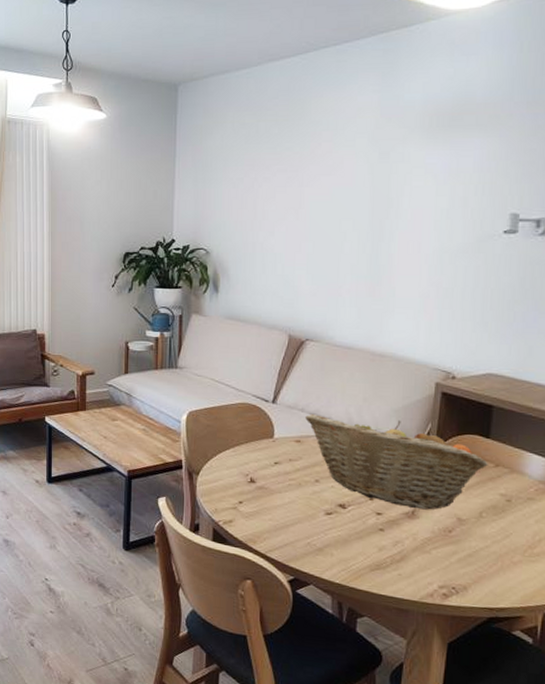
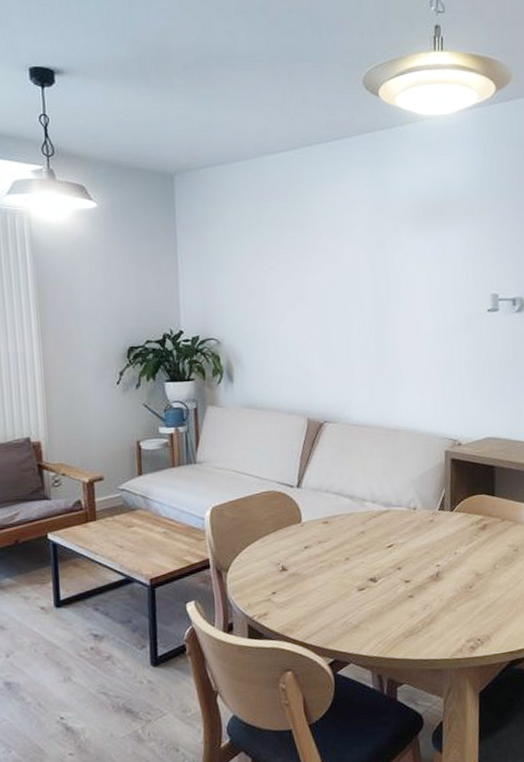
fruit basket: present [305,414,488,510] -> none [330,489,496,571]

